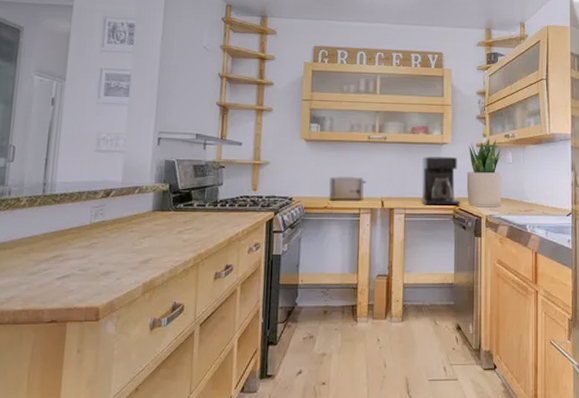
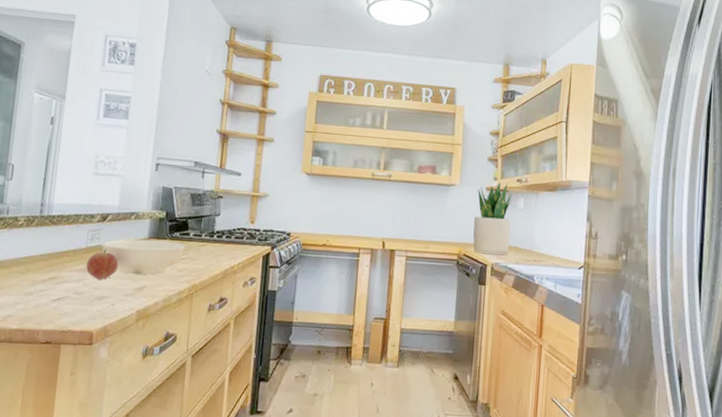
fruit: none [90,223,124,254] -> present [86,248,119,279]
bowl: none [105,212,190,248] -> present [101,239,185,275]
toaster: present [329,177,366,202] -> none [328,213,368,241]
coffee maker: present [420,156,460,206] -> none [423,198,465,251]

